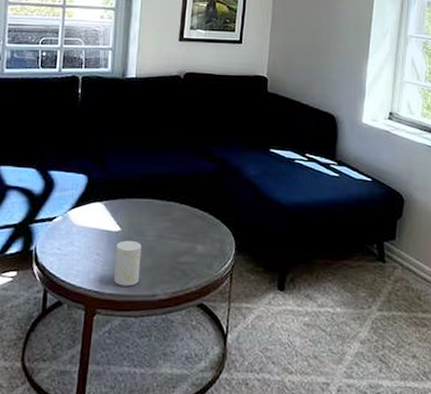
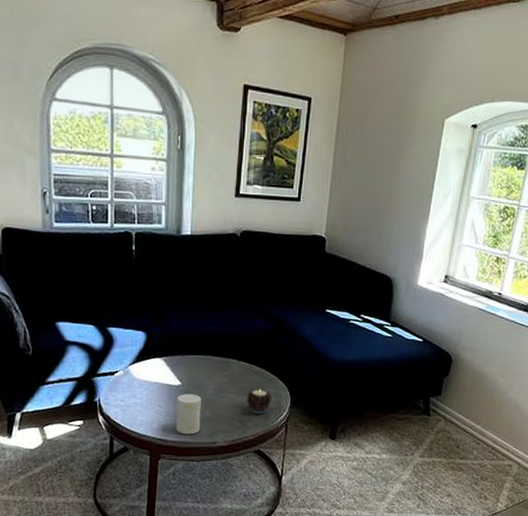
candle: none [188,234,215,262] -> present [246,389,271,414]

